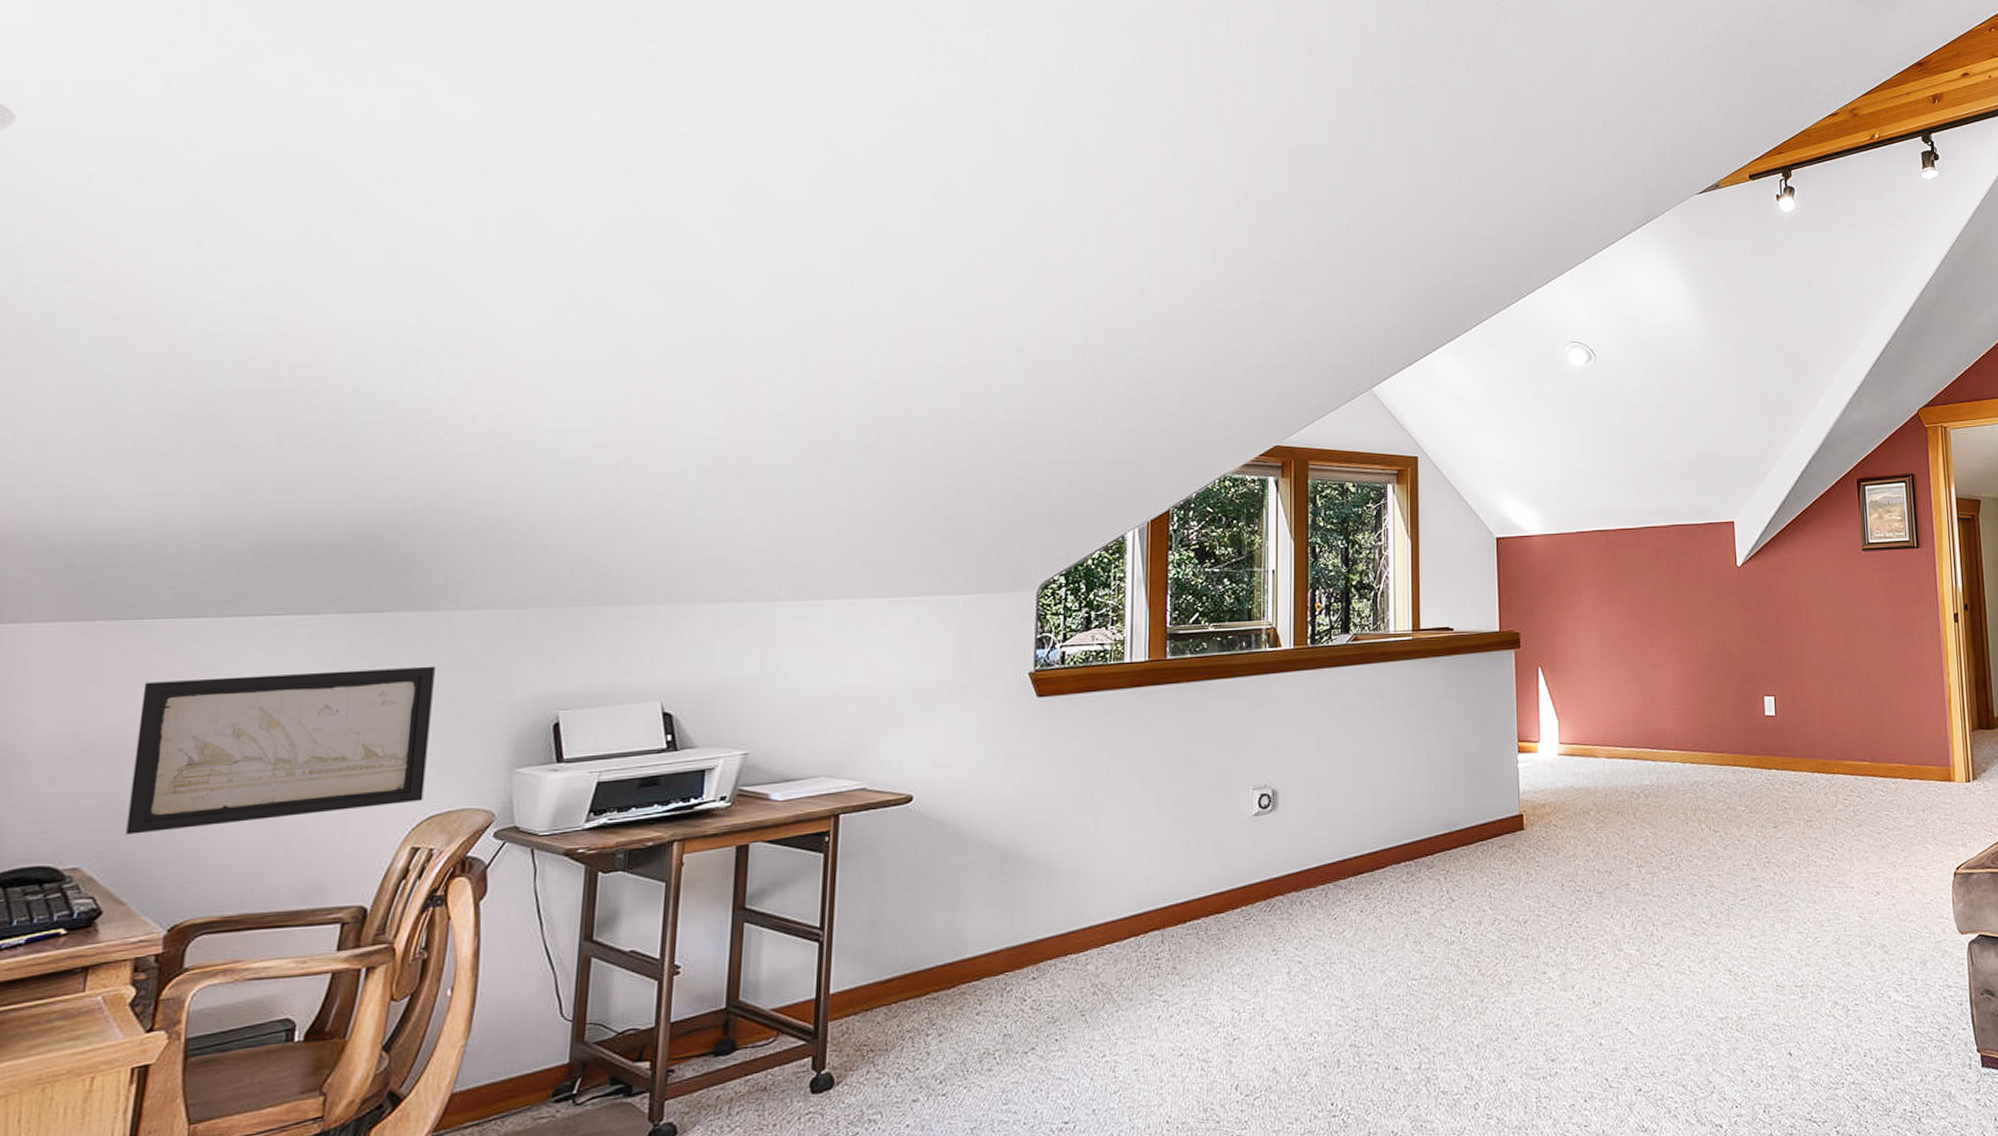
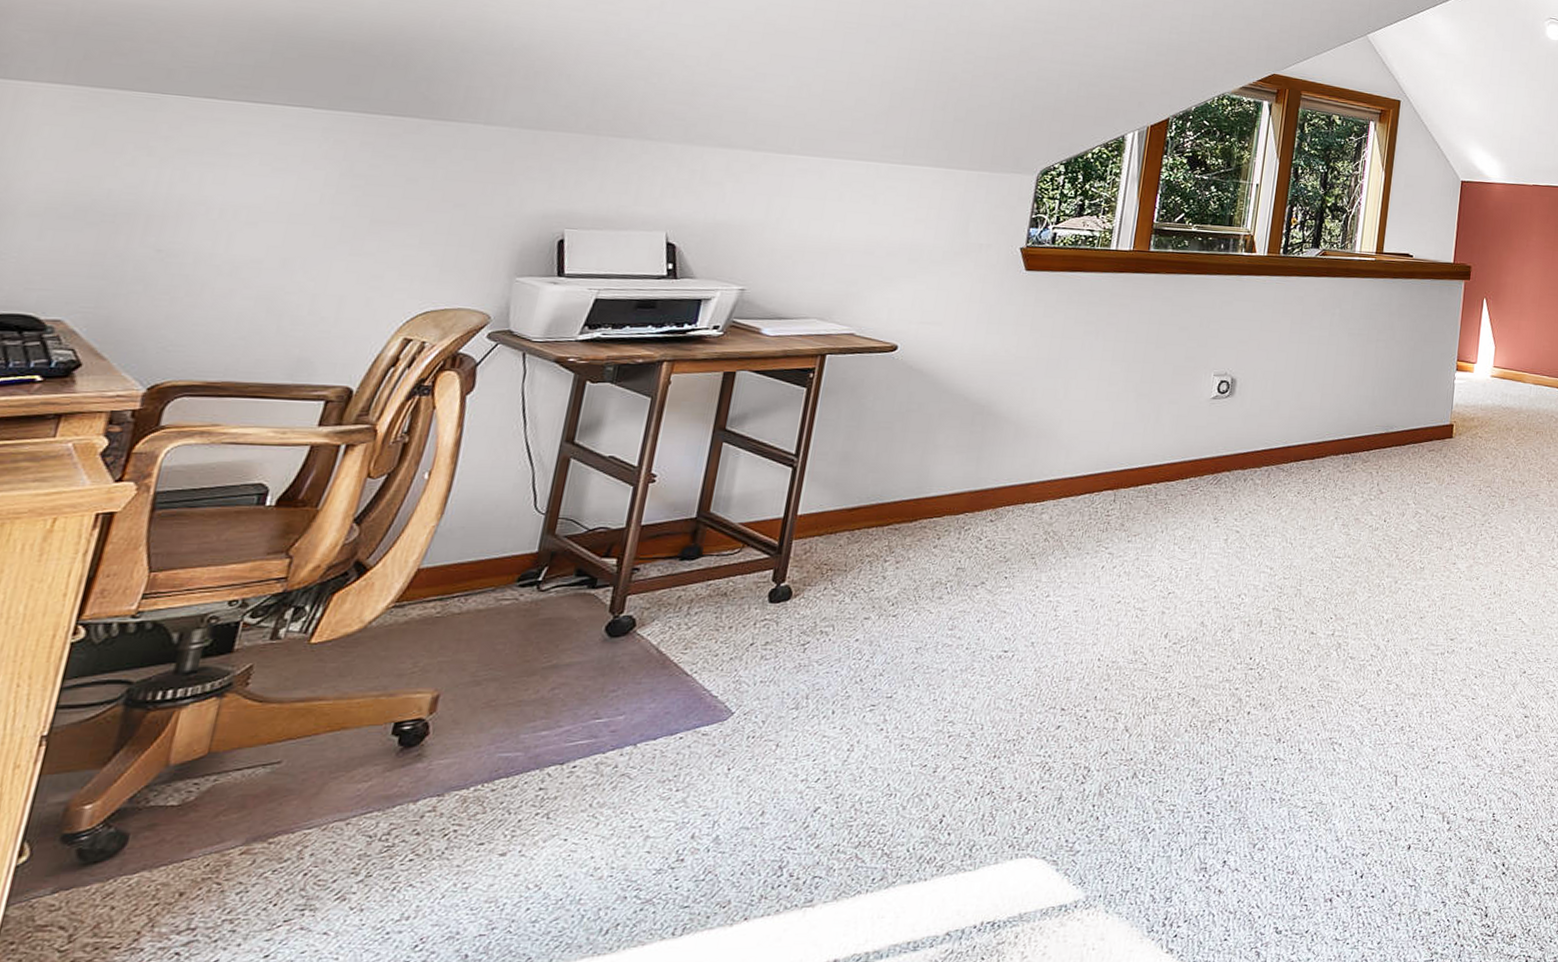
wall art: present [126,666,435,835] -> none [114,153,447,297]

